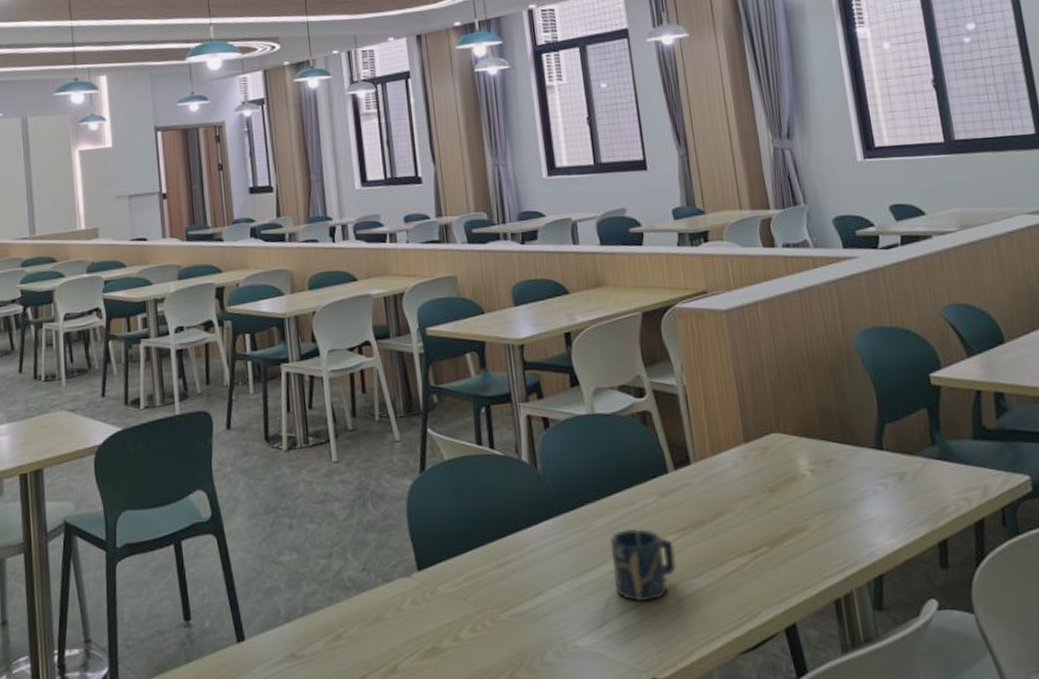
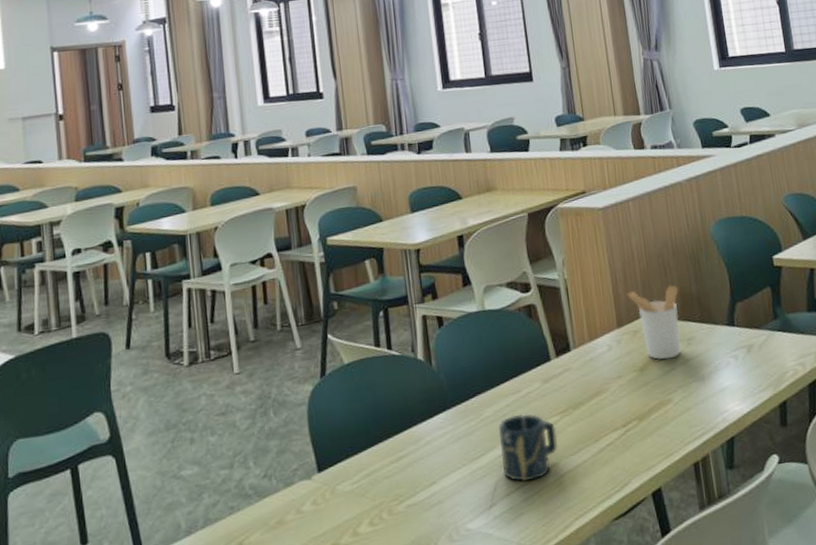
utensil holder: none [754,399,819,482] -> present [626,285,681,360]

